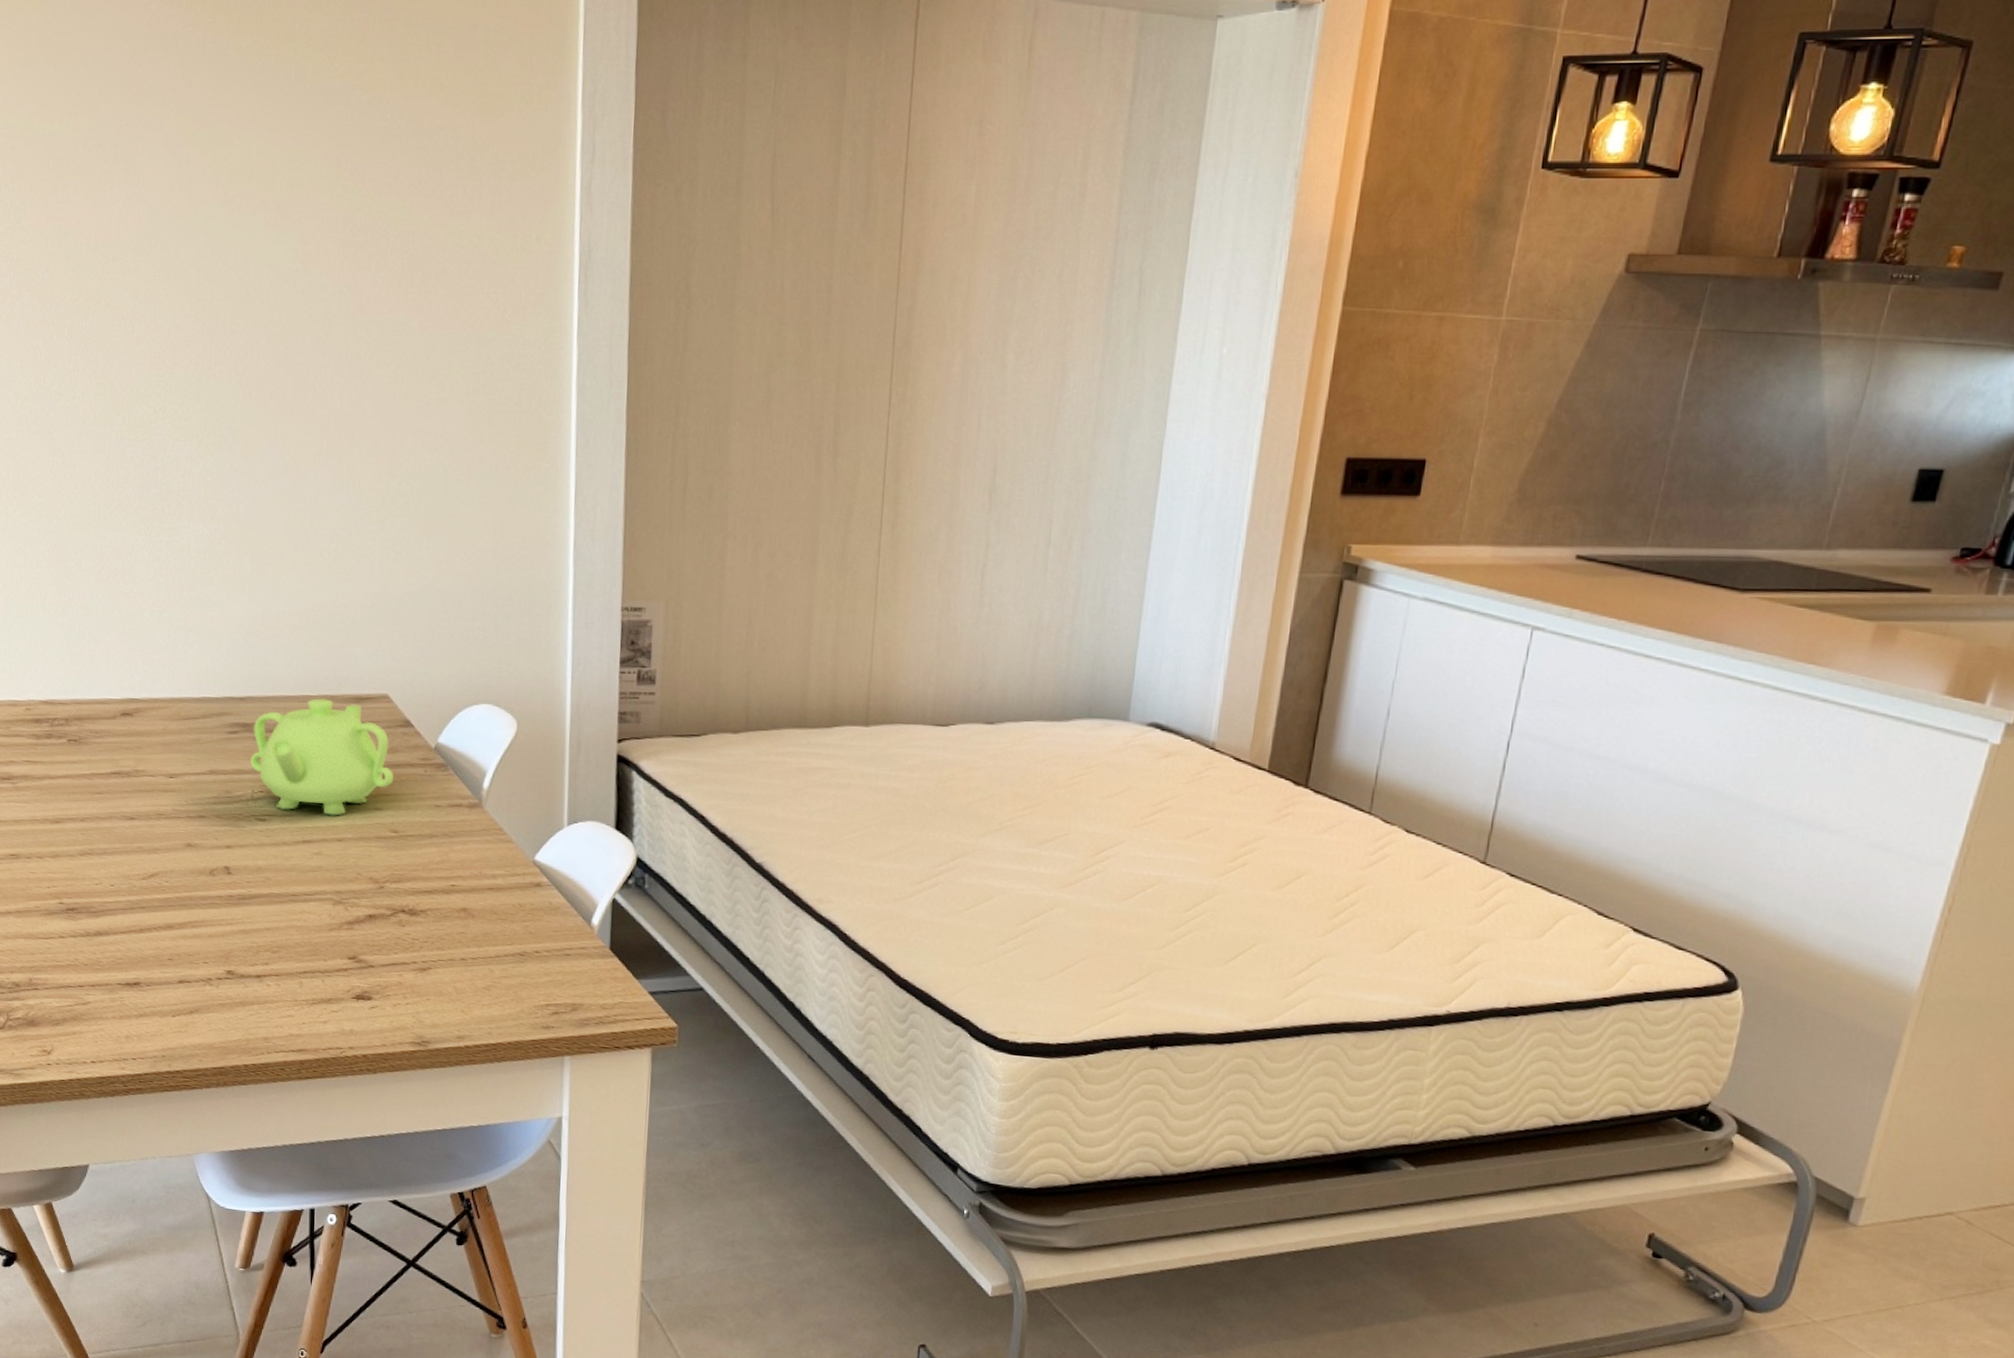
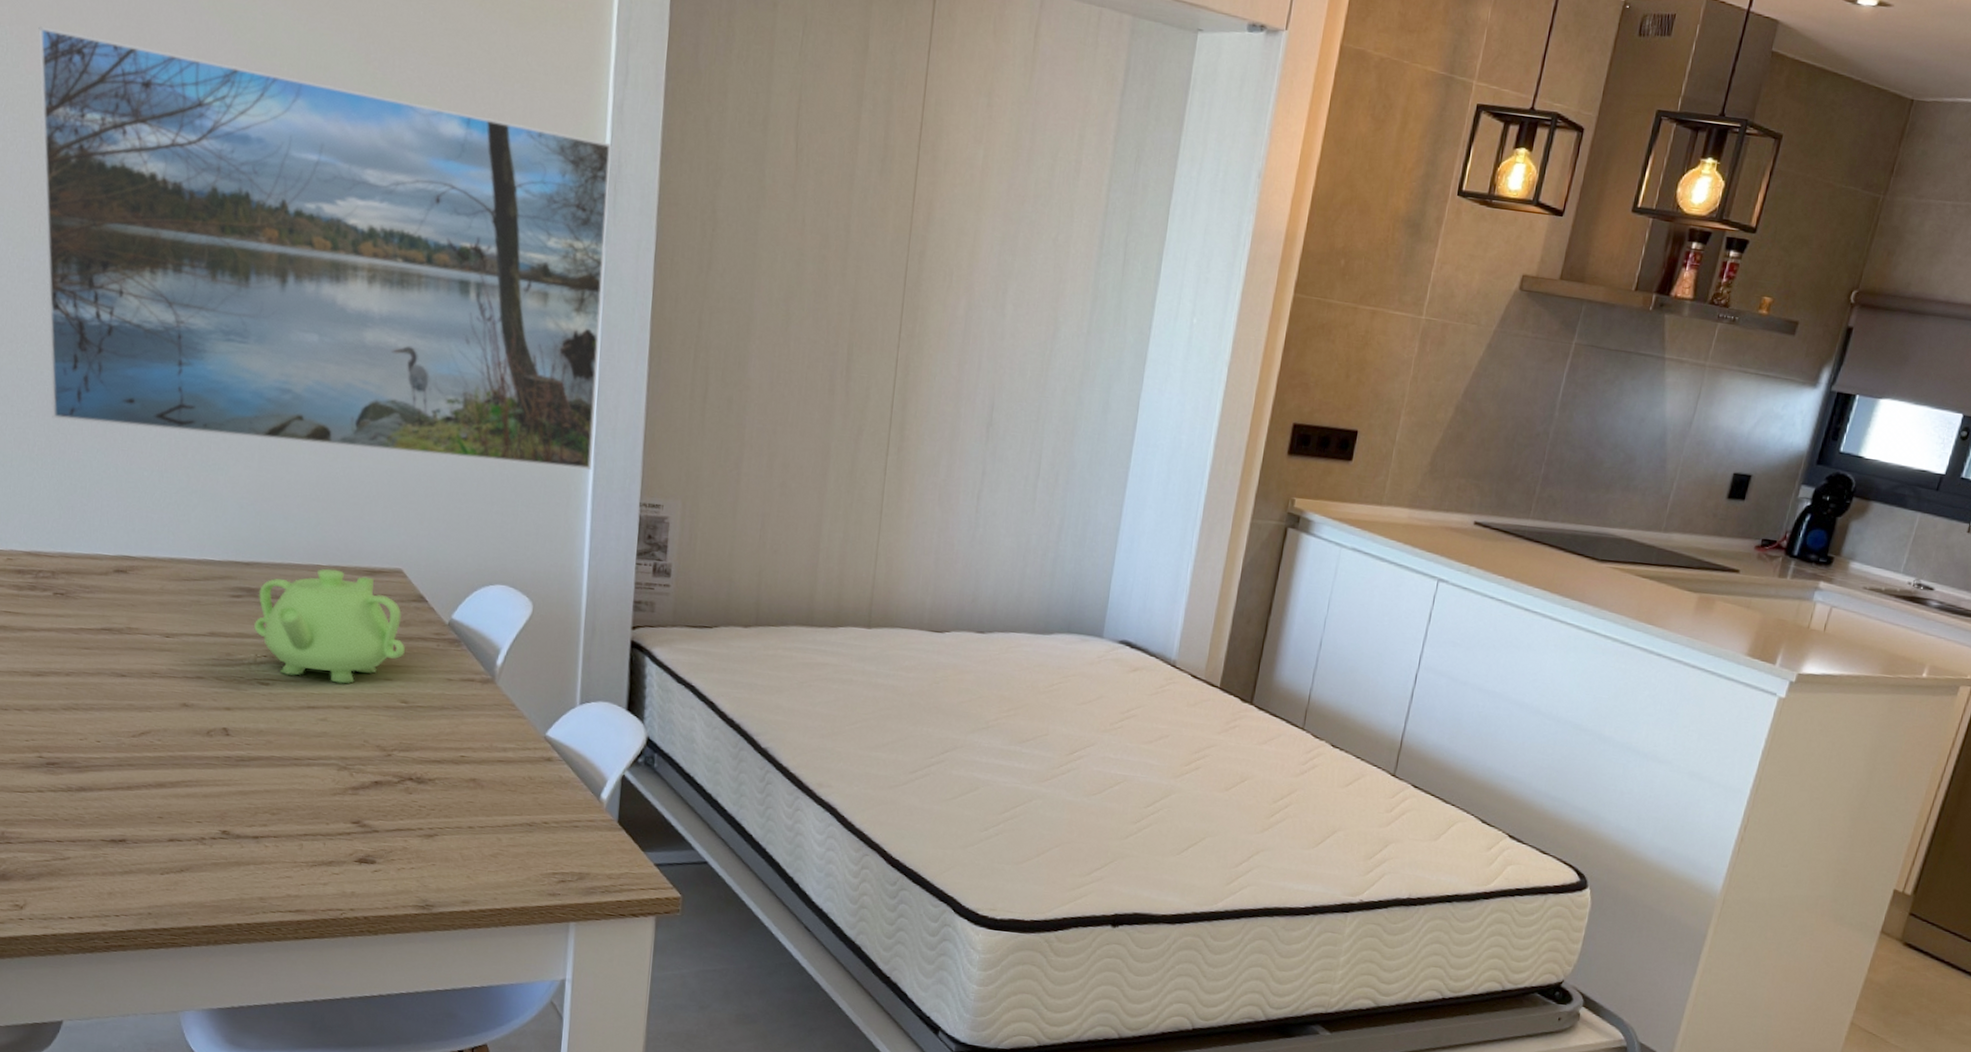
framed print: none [37,180,582,577] -> present [38,26,613,471]

